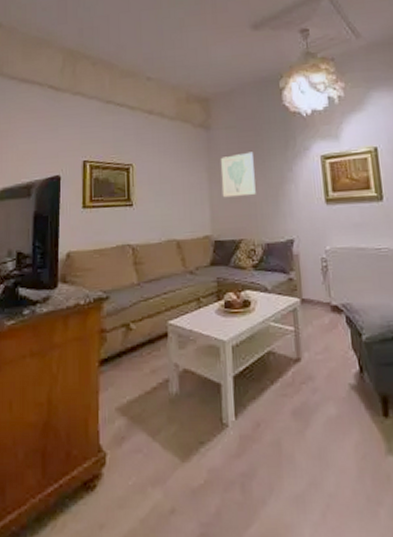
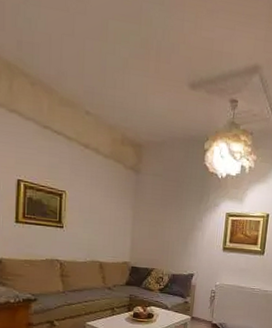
wall art: present [221,152,256,198] -> none [142,199,173,235]

